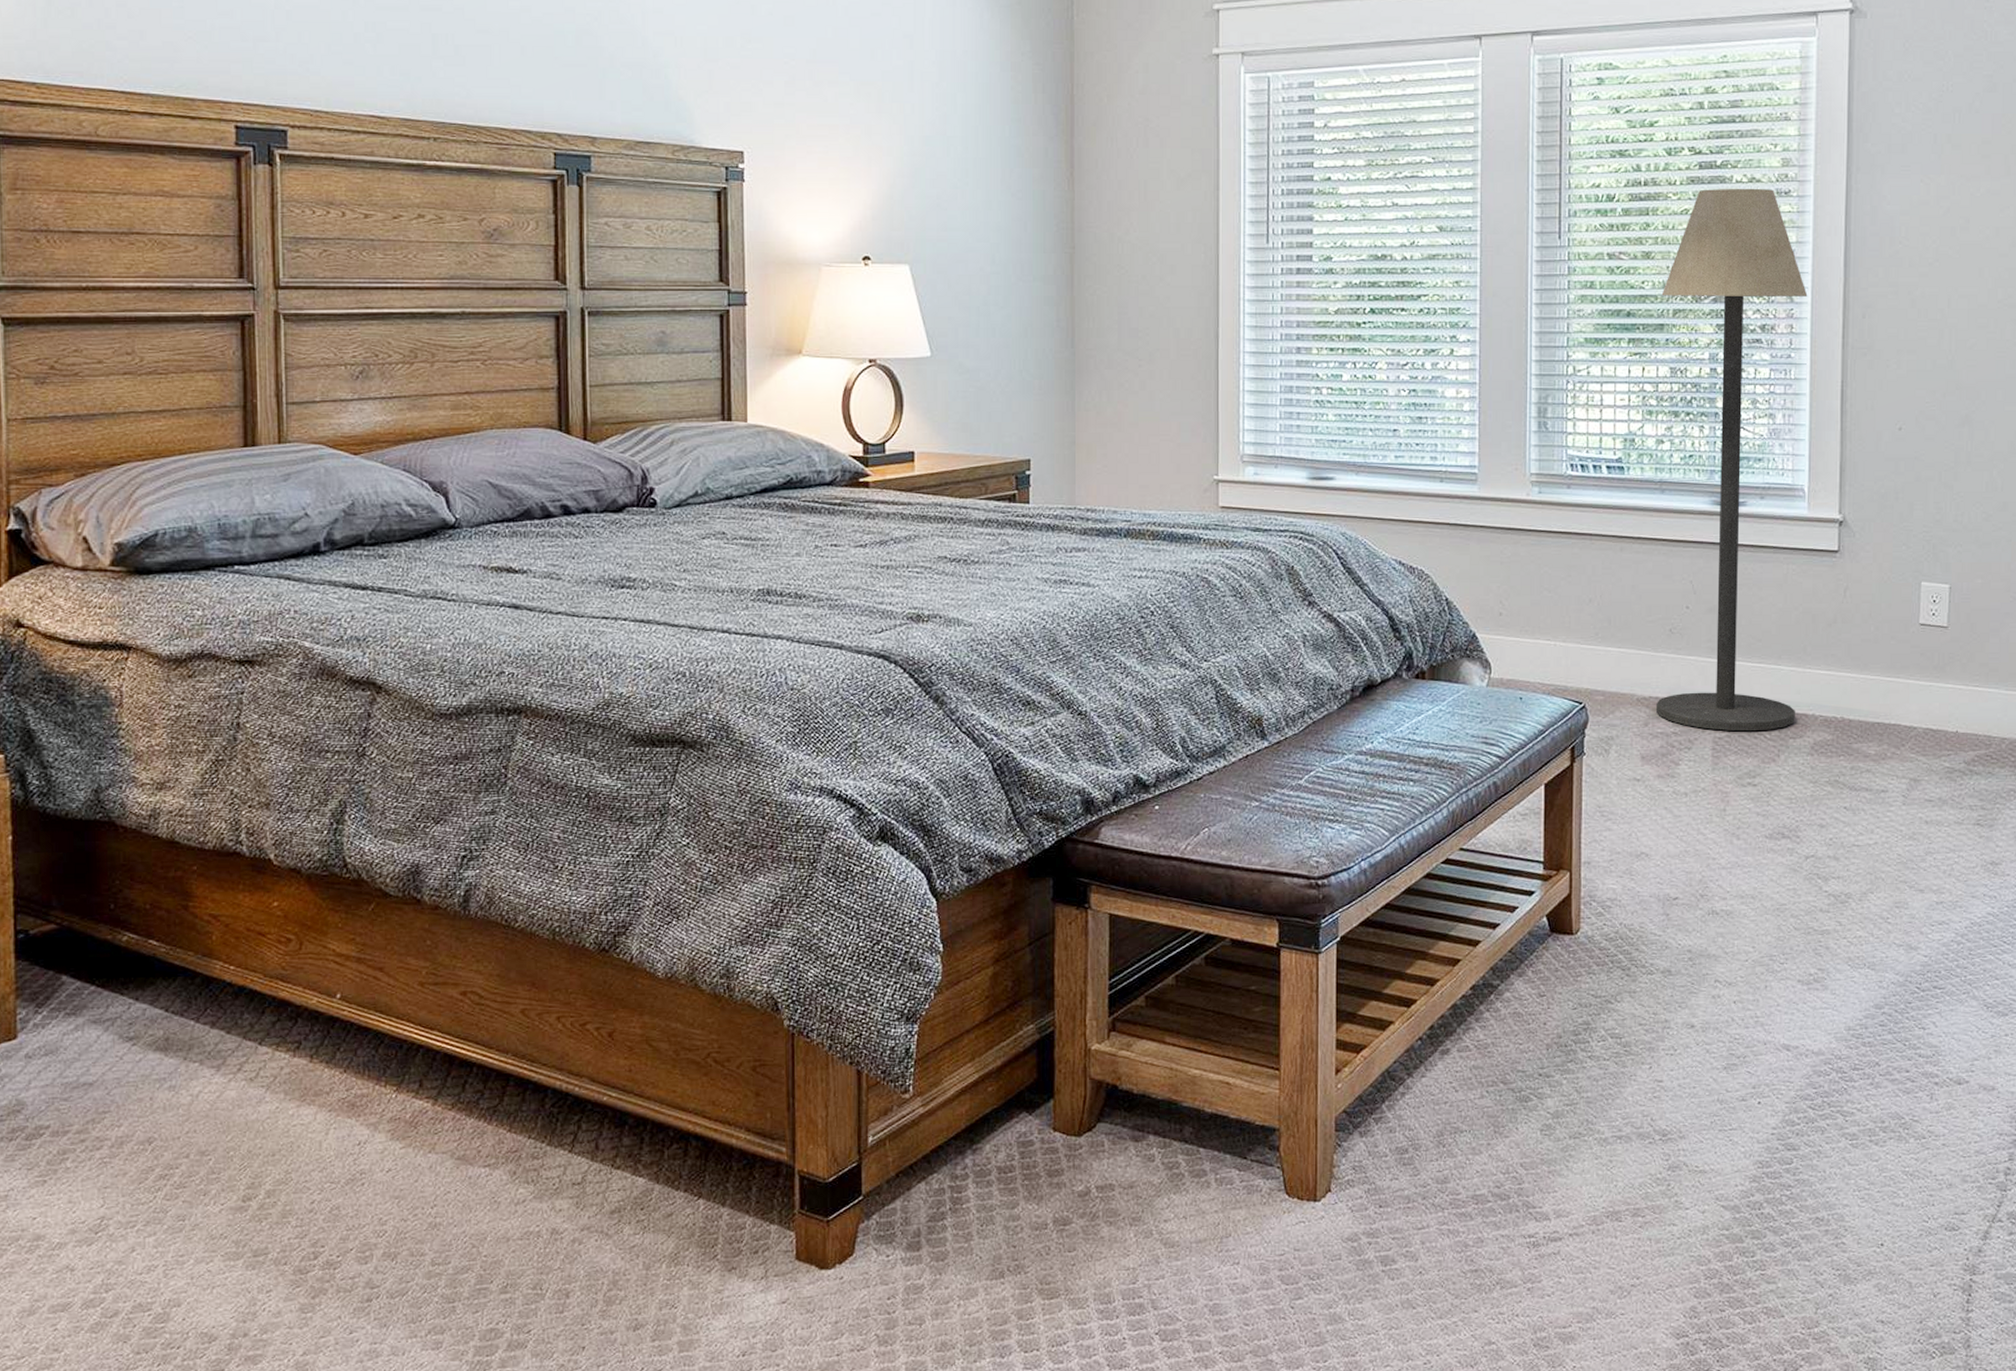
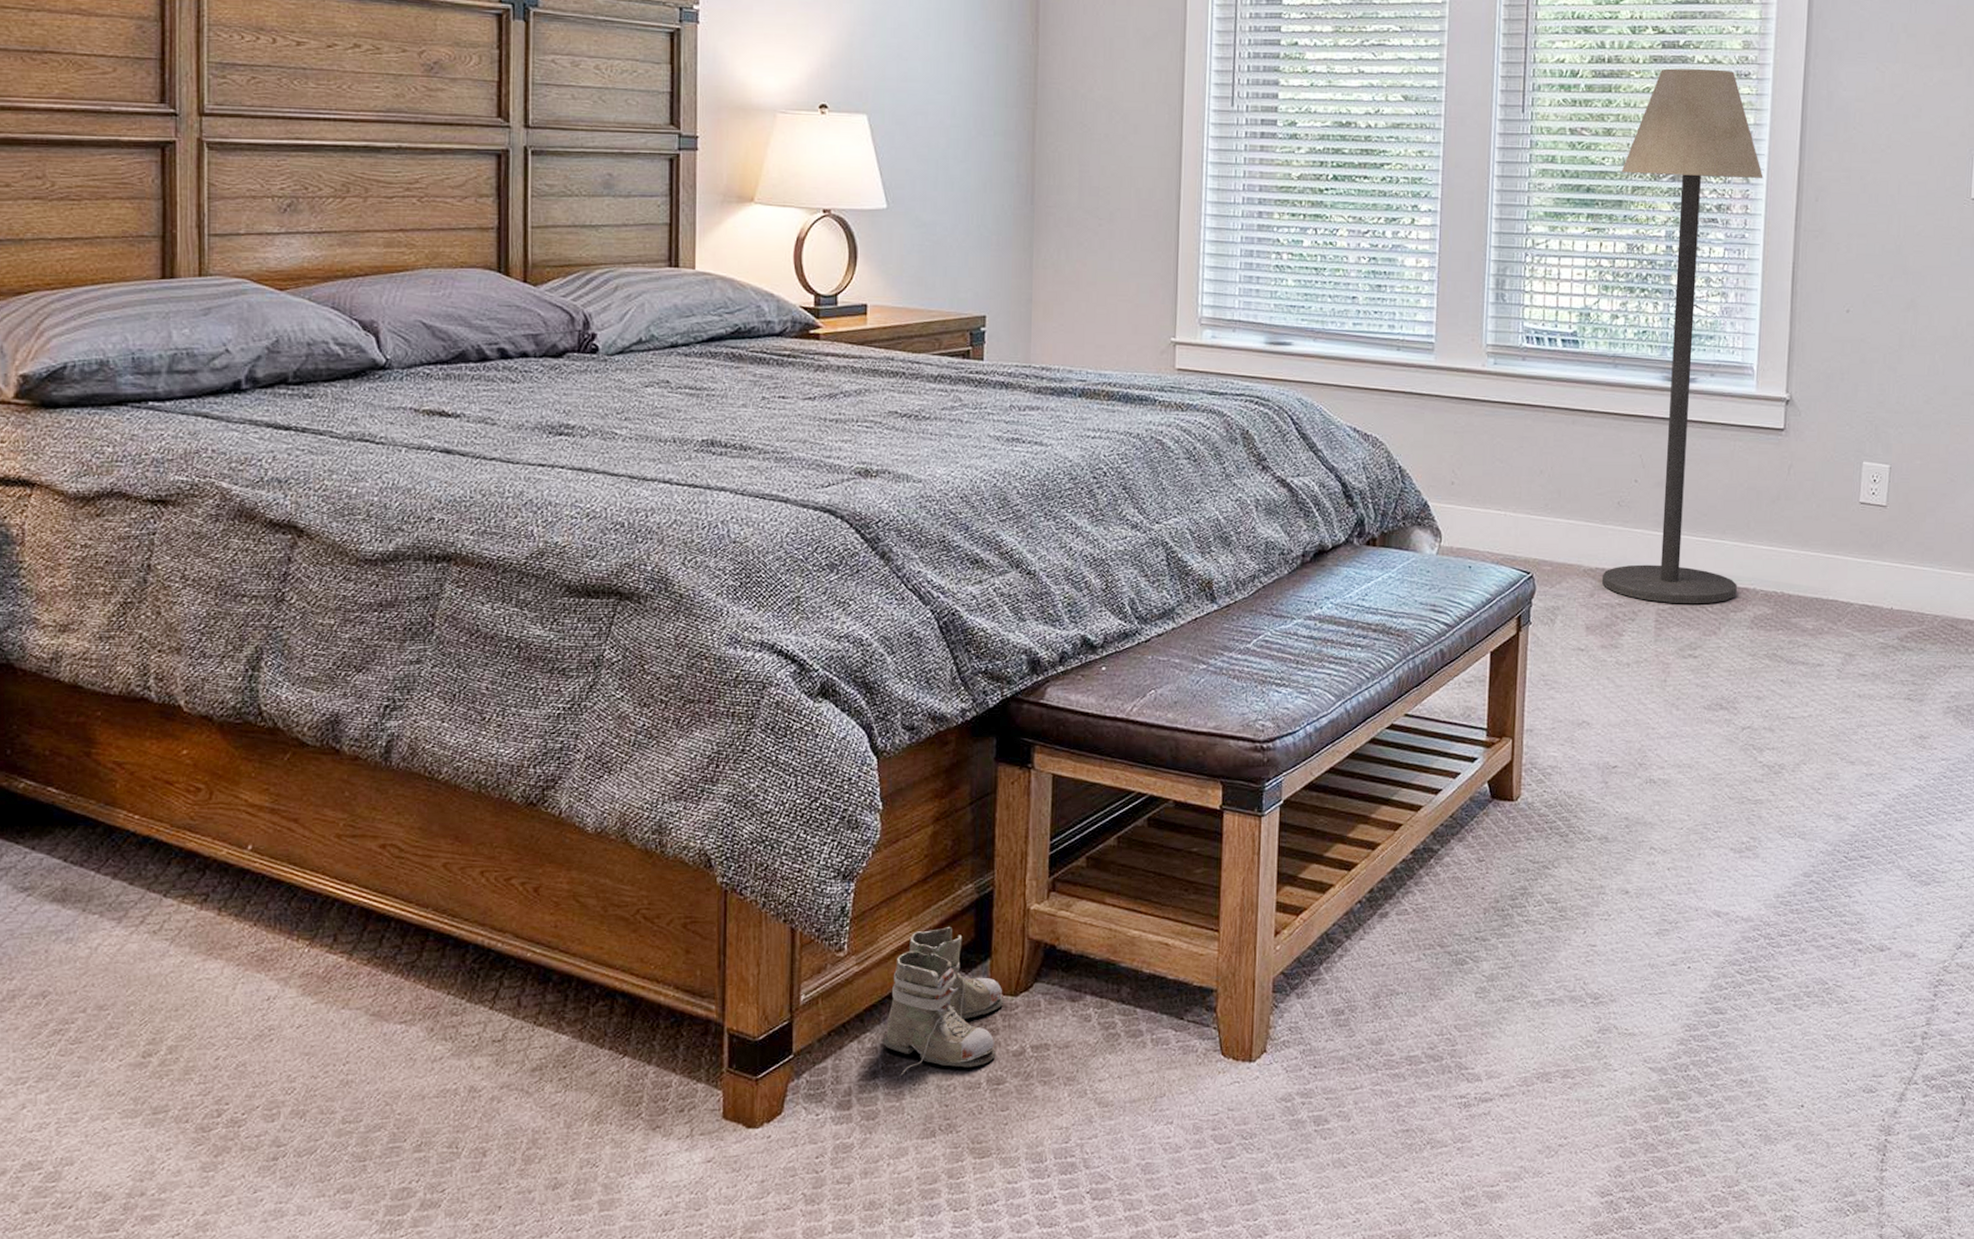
boots: none [950,1067,1068,1217] -> present [883,926,1004,1076]

